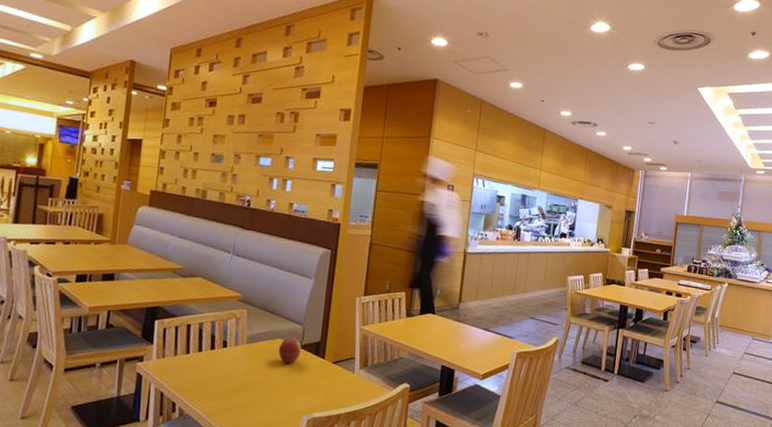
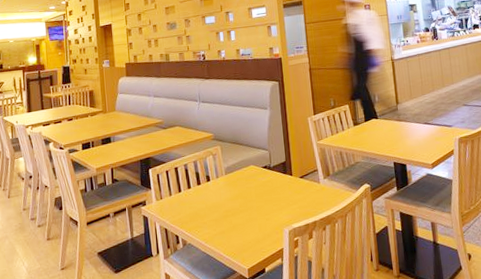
apple: present [278,339,301,364] -> none [252,163,271,185]

